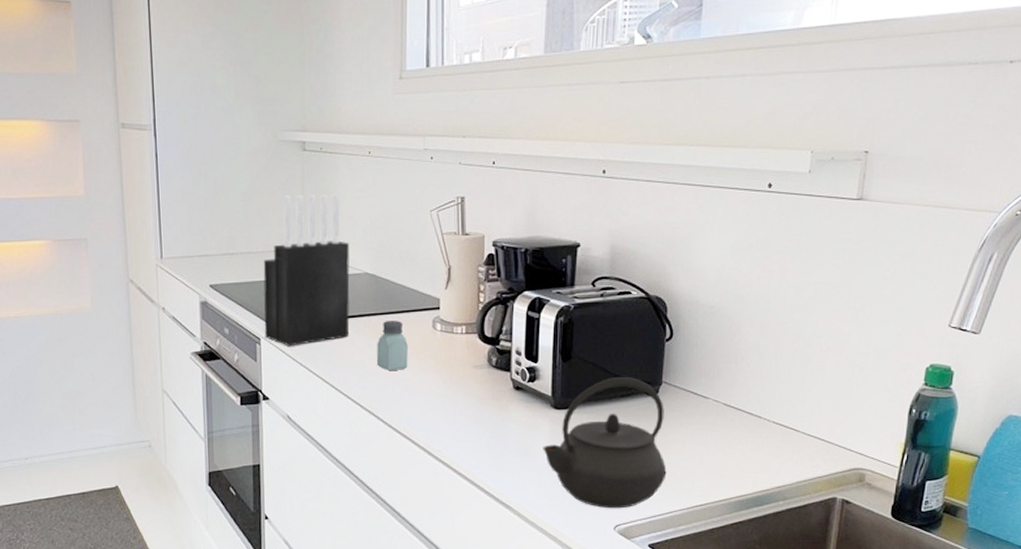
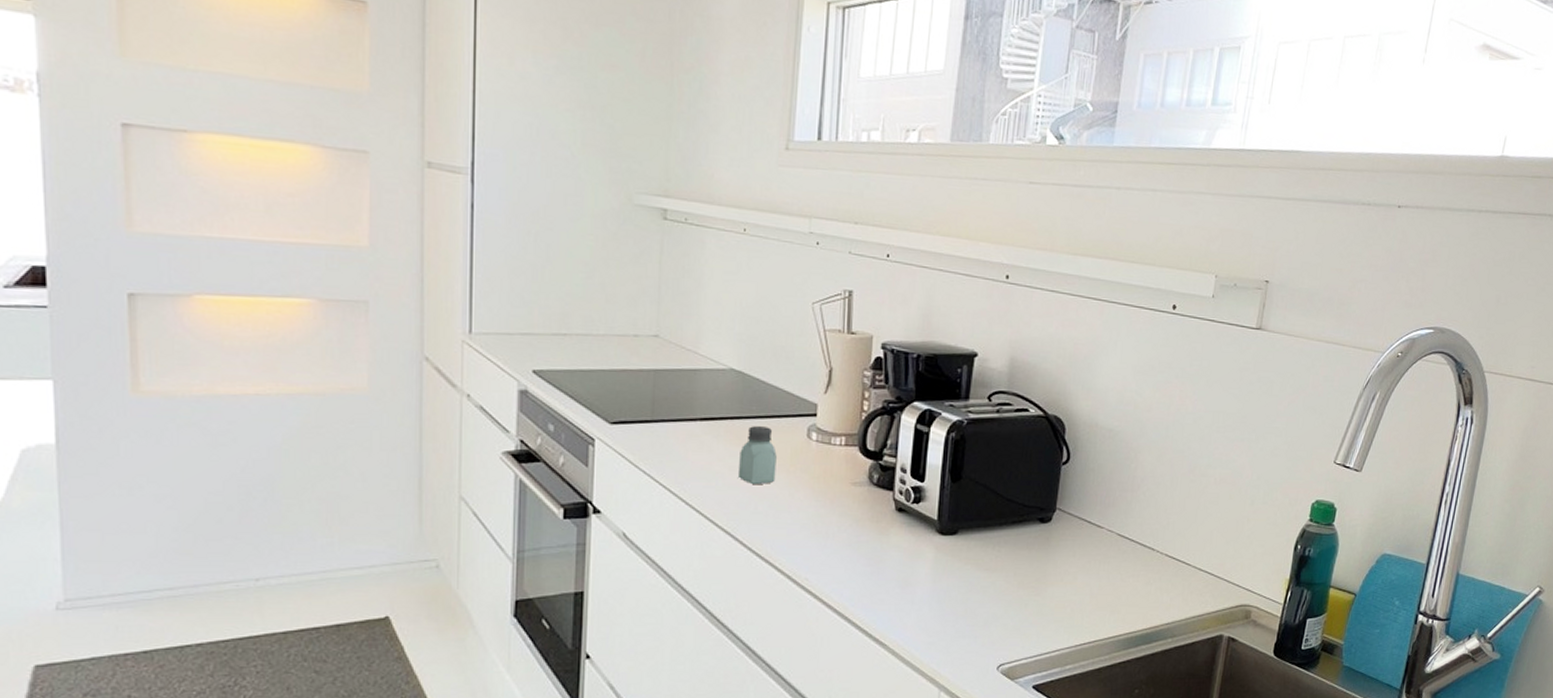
knife block: present [263,193,350,346] -> none [600,270,713,450]
kettle: present [543,376,667,509] -> none [924,501,1057,647]

